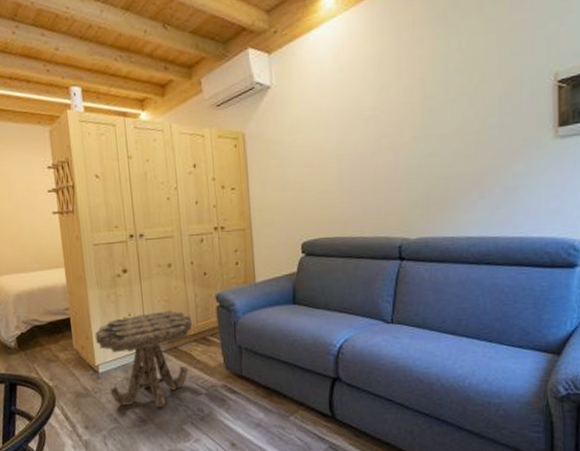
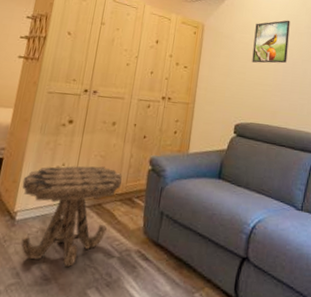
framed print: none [306,105,352,168] -> present [252,20,290,64]

